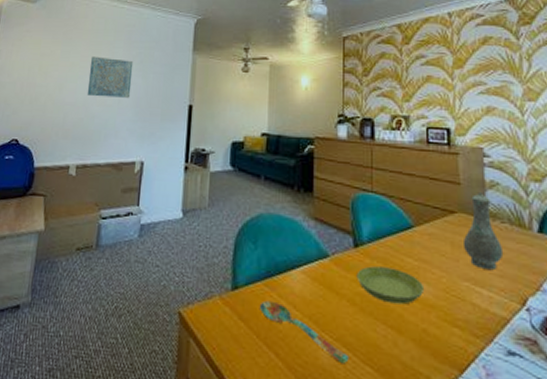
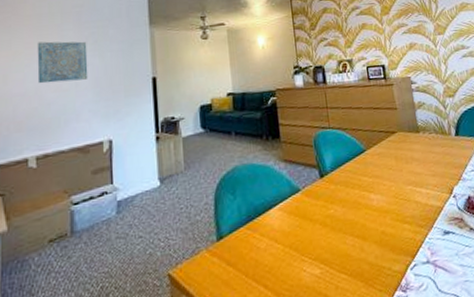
spoon: present [260,300,349,365] -> none [245,240,327,279]
saucer: present [356,266,423,305] -> none [325,187,379,218]
vase: present [462,191,504,269] -> none [403,112,434,173]

